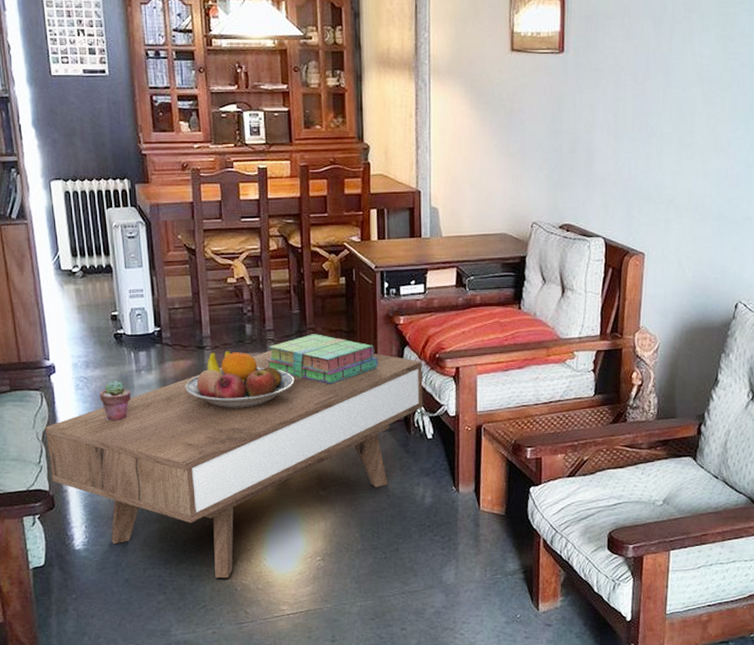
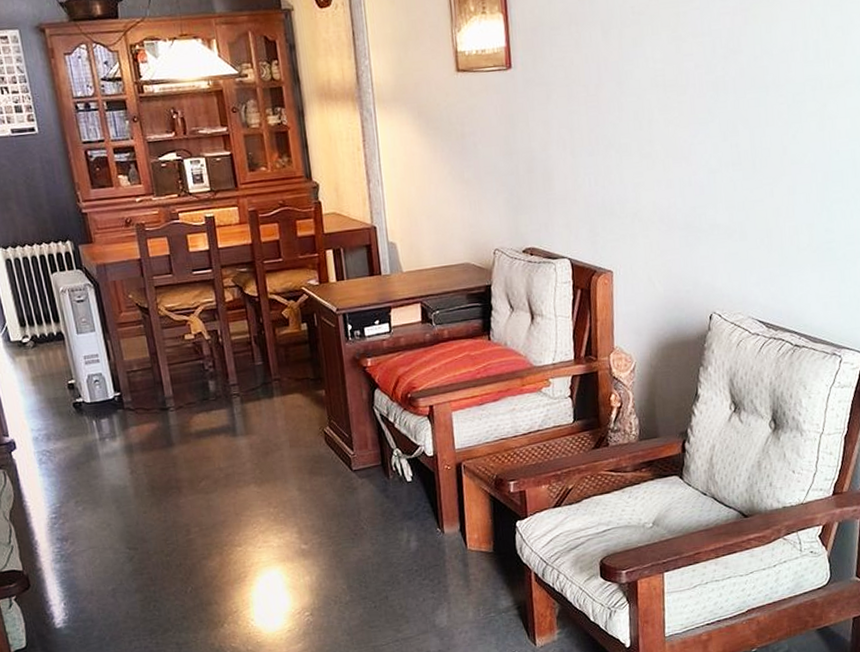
coffee table: present [45,350,423,579] -> none [12,399,400,644]
potted succulent: present [100,381,132,422] -> none [64,451,98,494]
fruit bowl: present [185,350,295,408] -> none [152,409,265,470]
stack of books: present [266,334,379,384] -> none [233,384,350,435]

